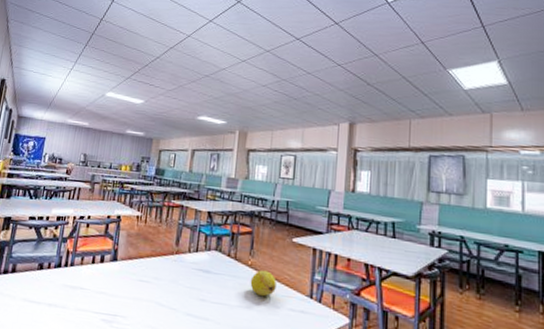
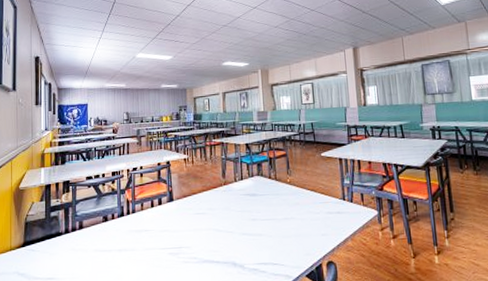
fruit: present [250,270,277,297] -> none [291,184,314,207]

